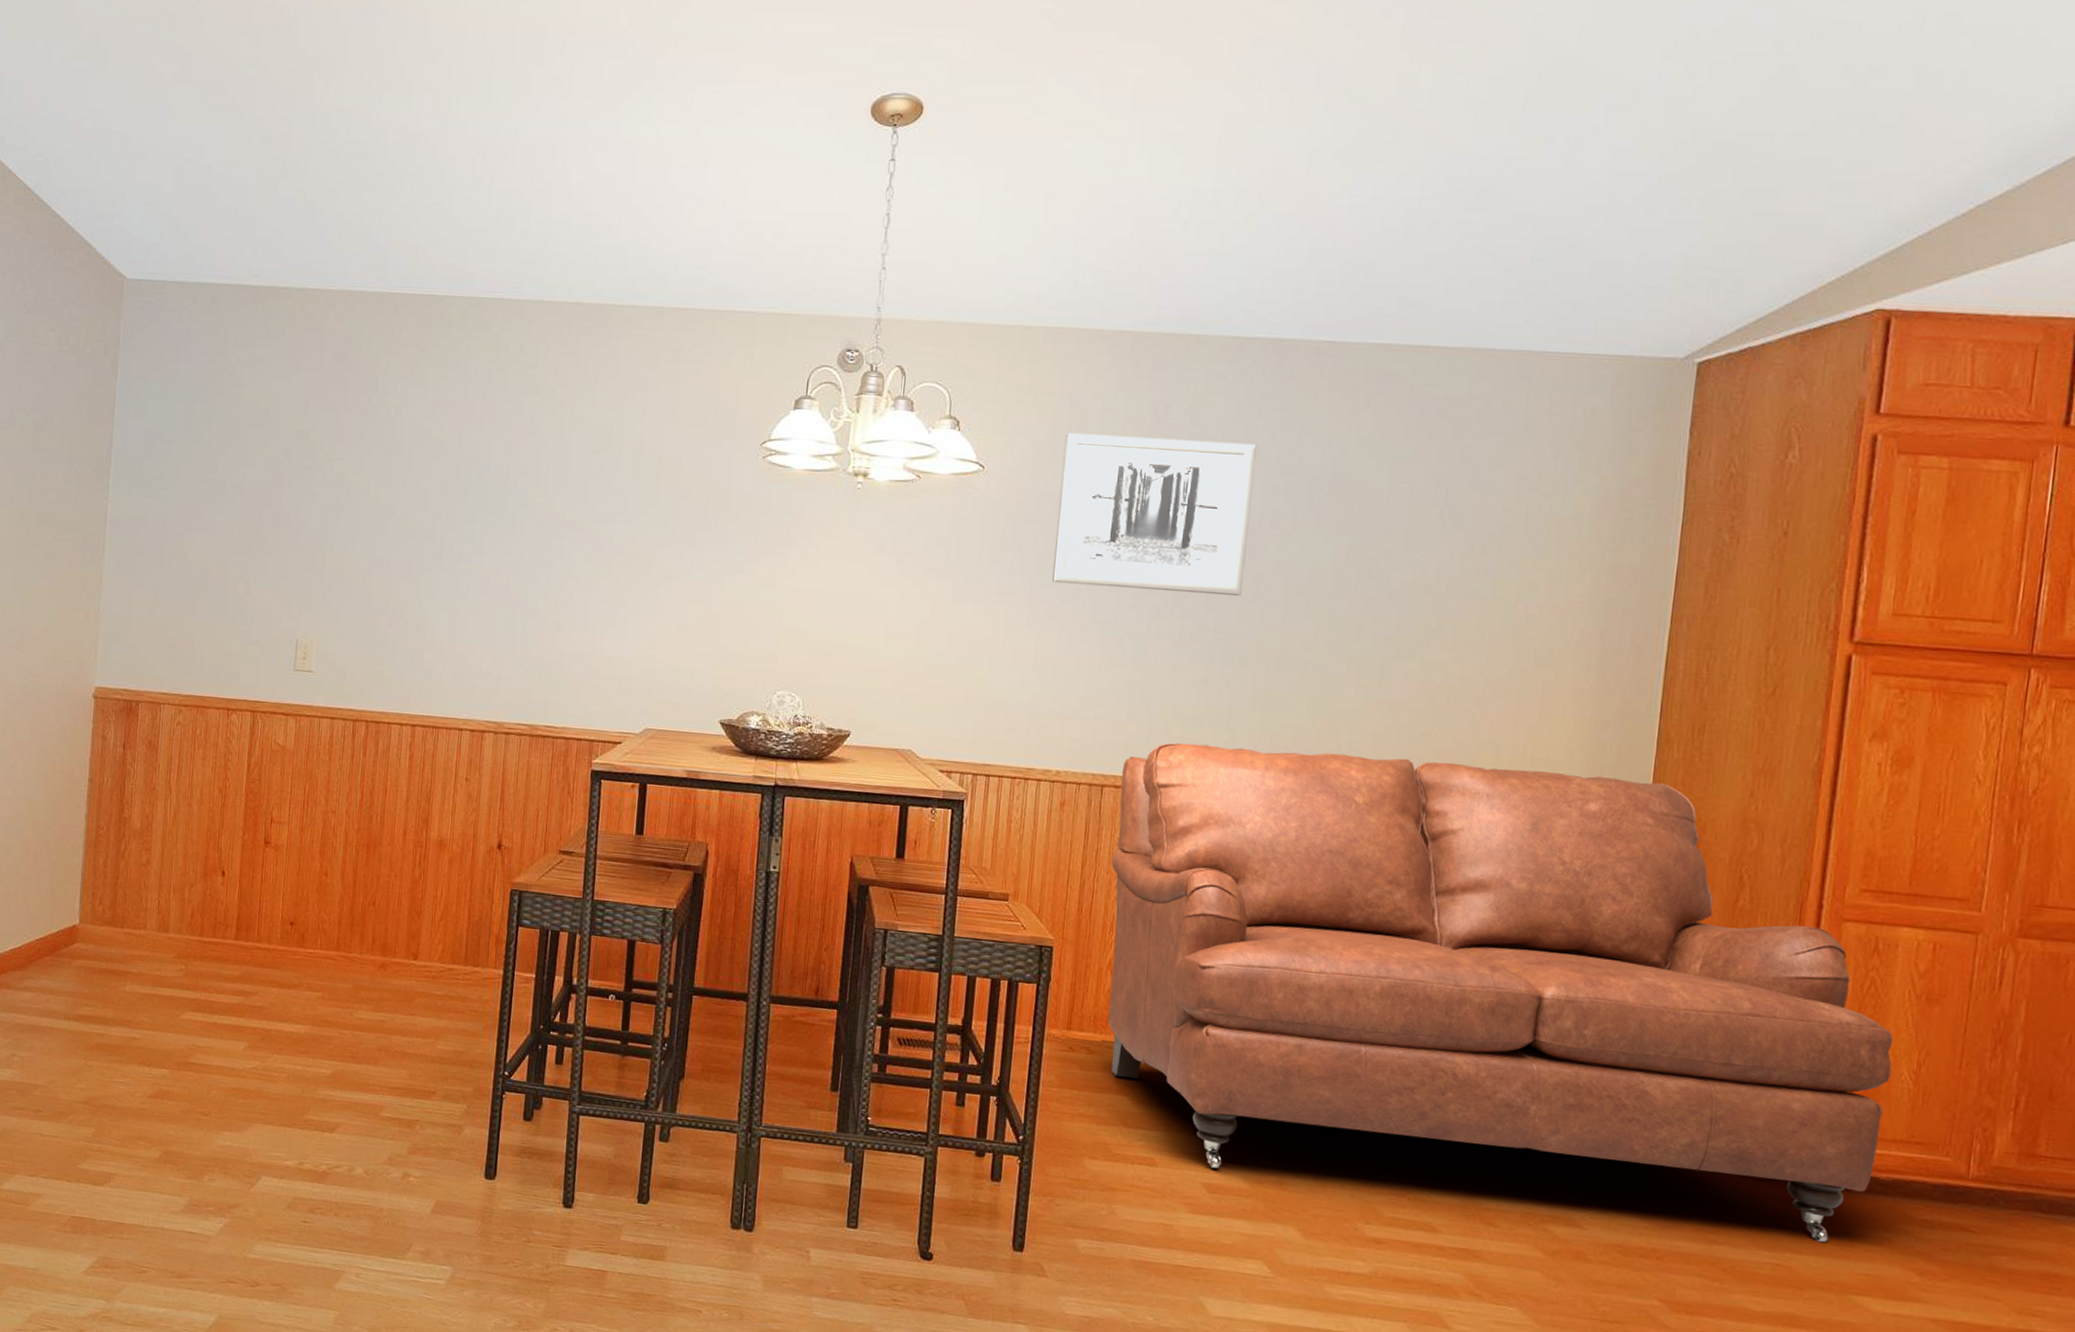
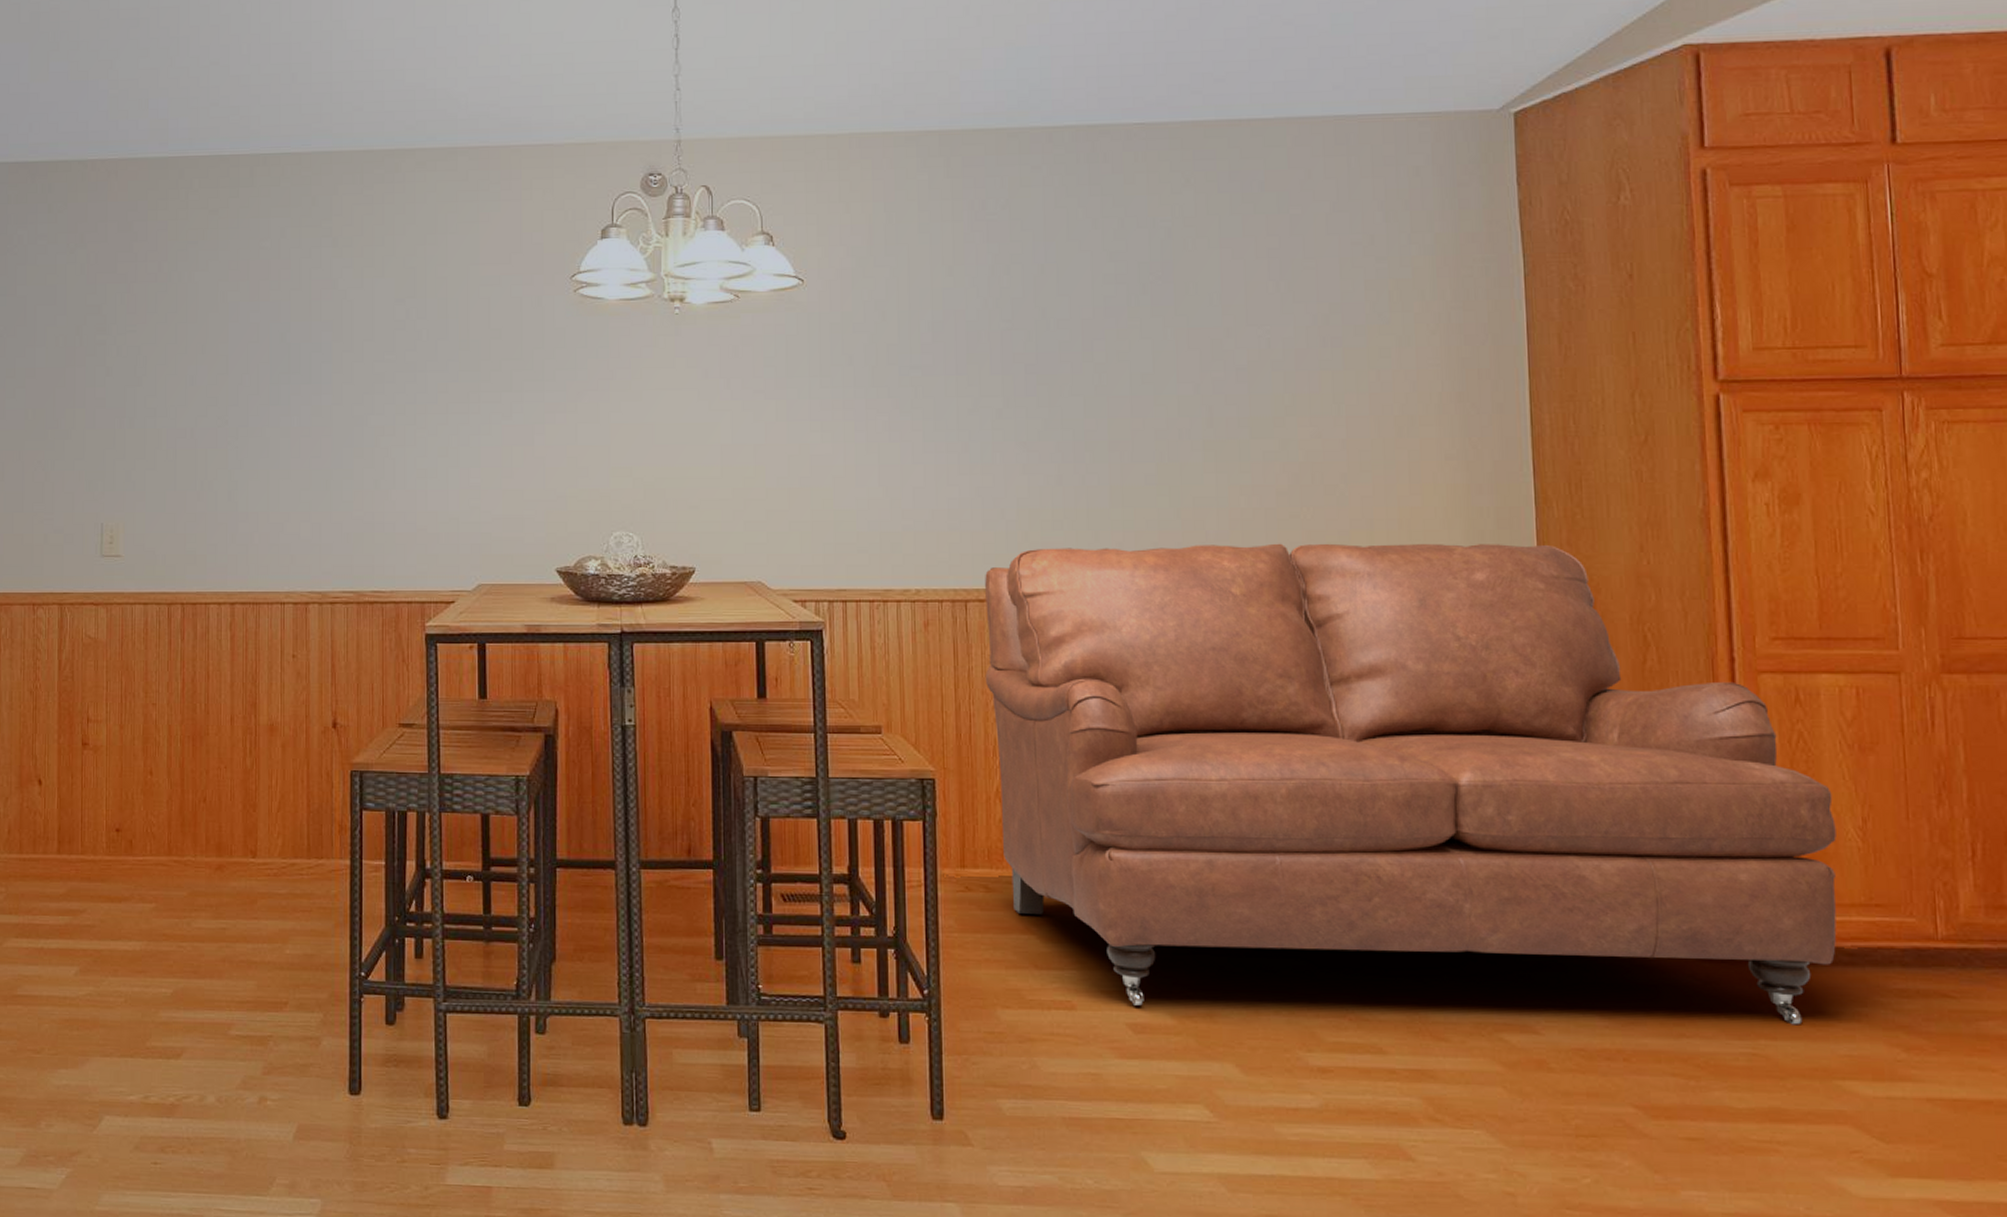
wall art: present [1052,433,1257,596] -> none [883,233,1084,393]

